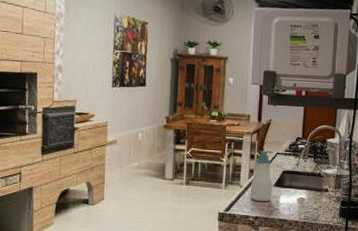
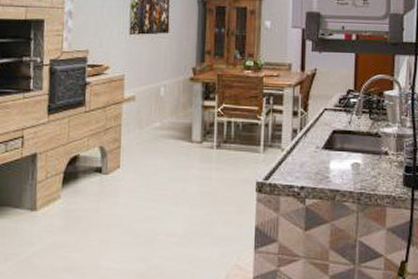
soap bottle: present [250,150,273,202] -> none [293,105,321,169]

